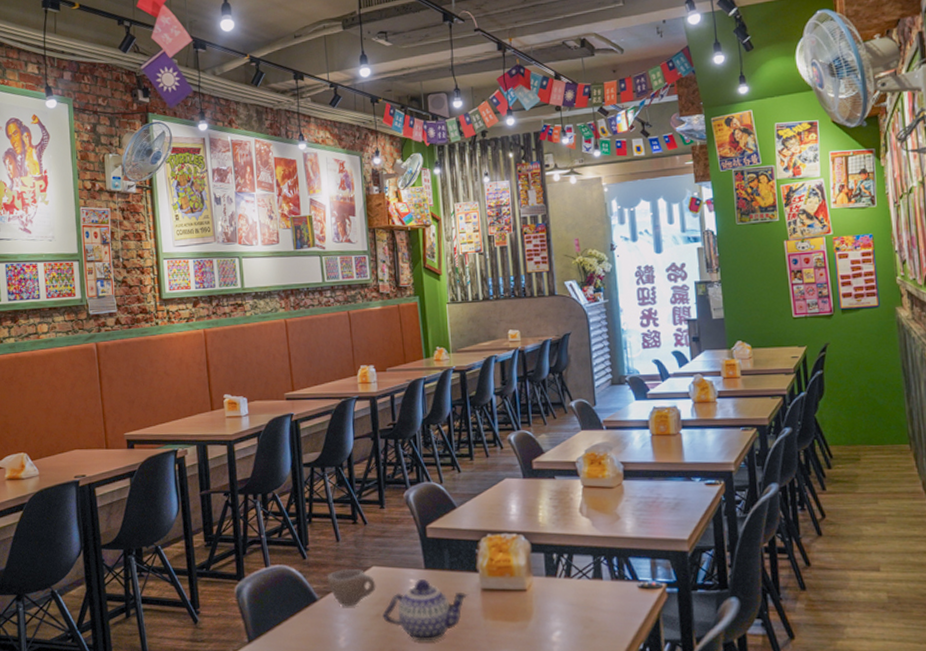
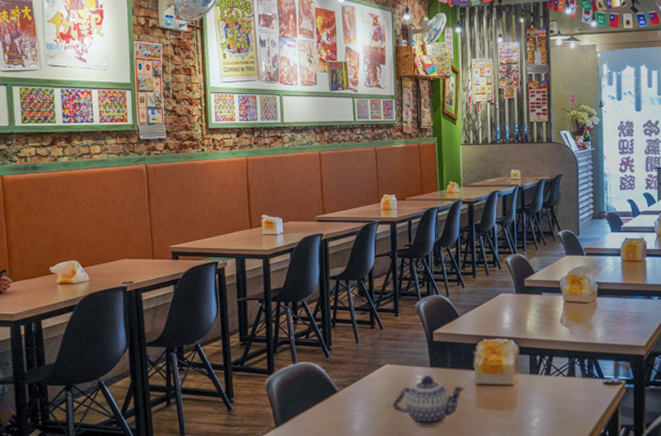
cup: present [327,568,376,606] -> none [346,366,388,397]

